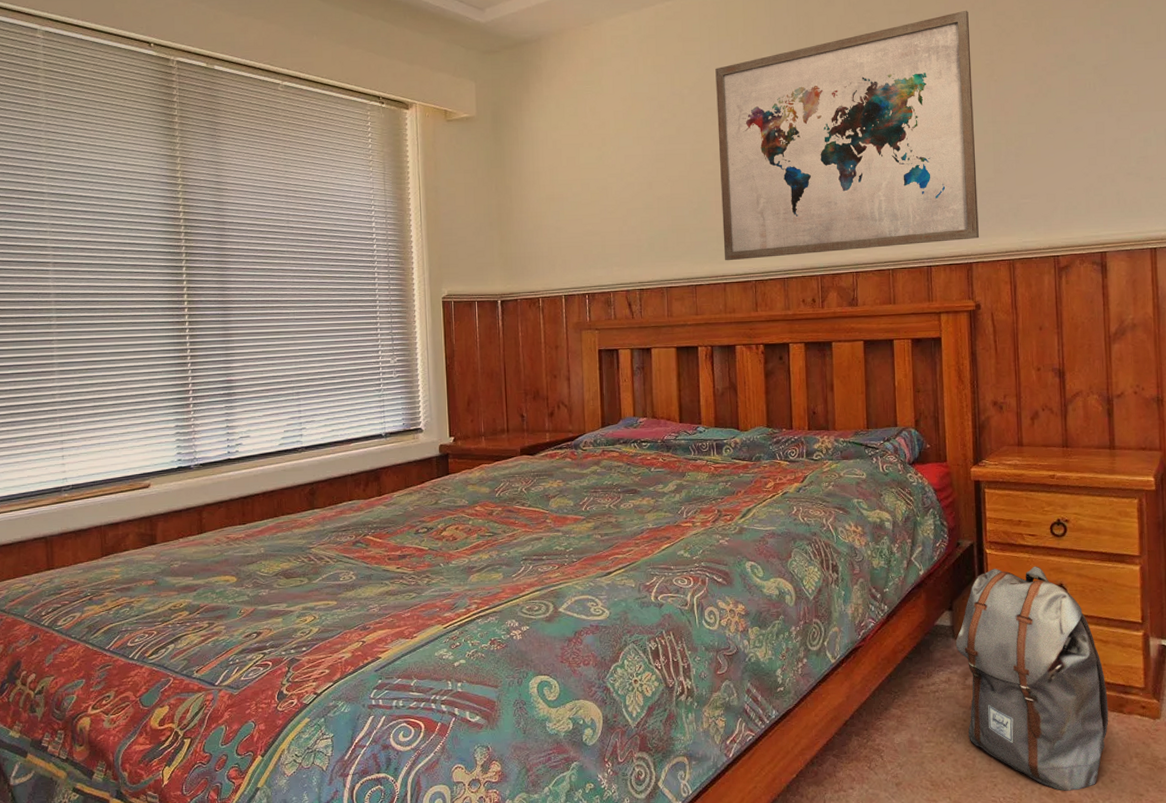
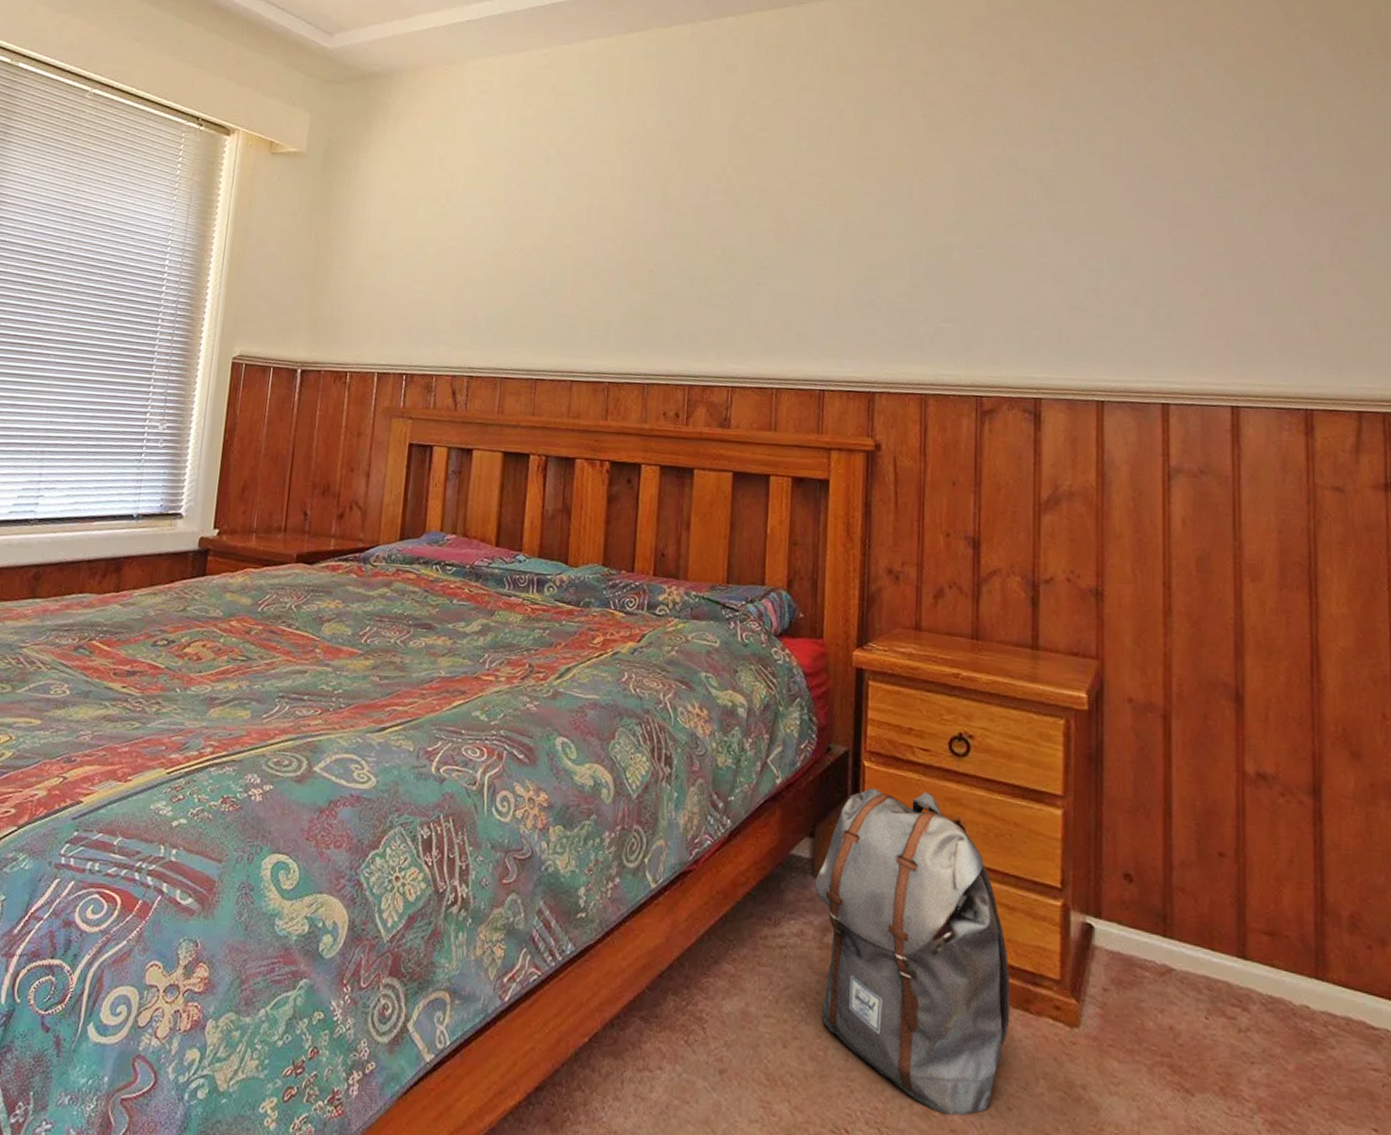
wall art: present [715,10,979,261] -> none [574,95,893,364]

